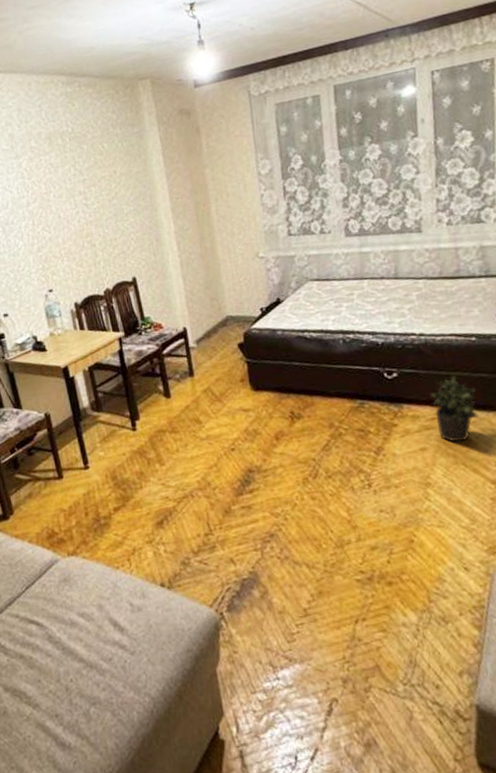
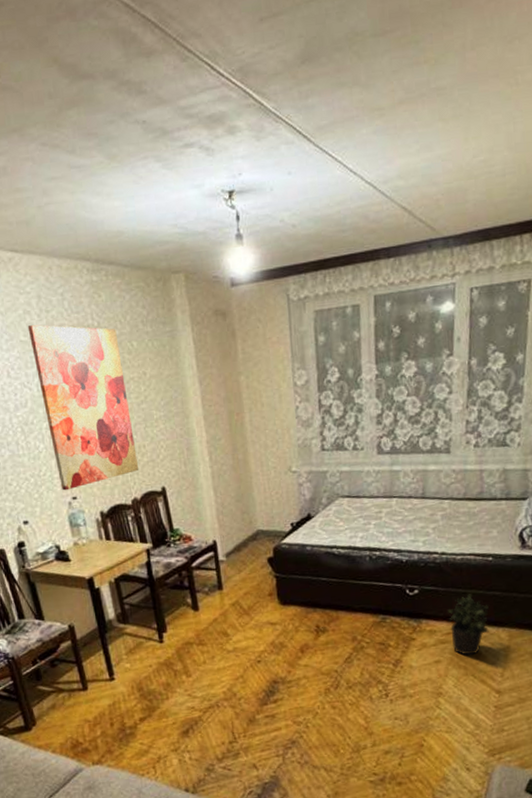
wall art: none [9,133,111,284] -> present [27,325,139,491]

